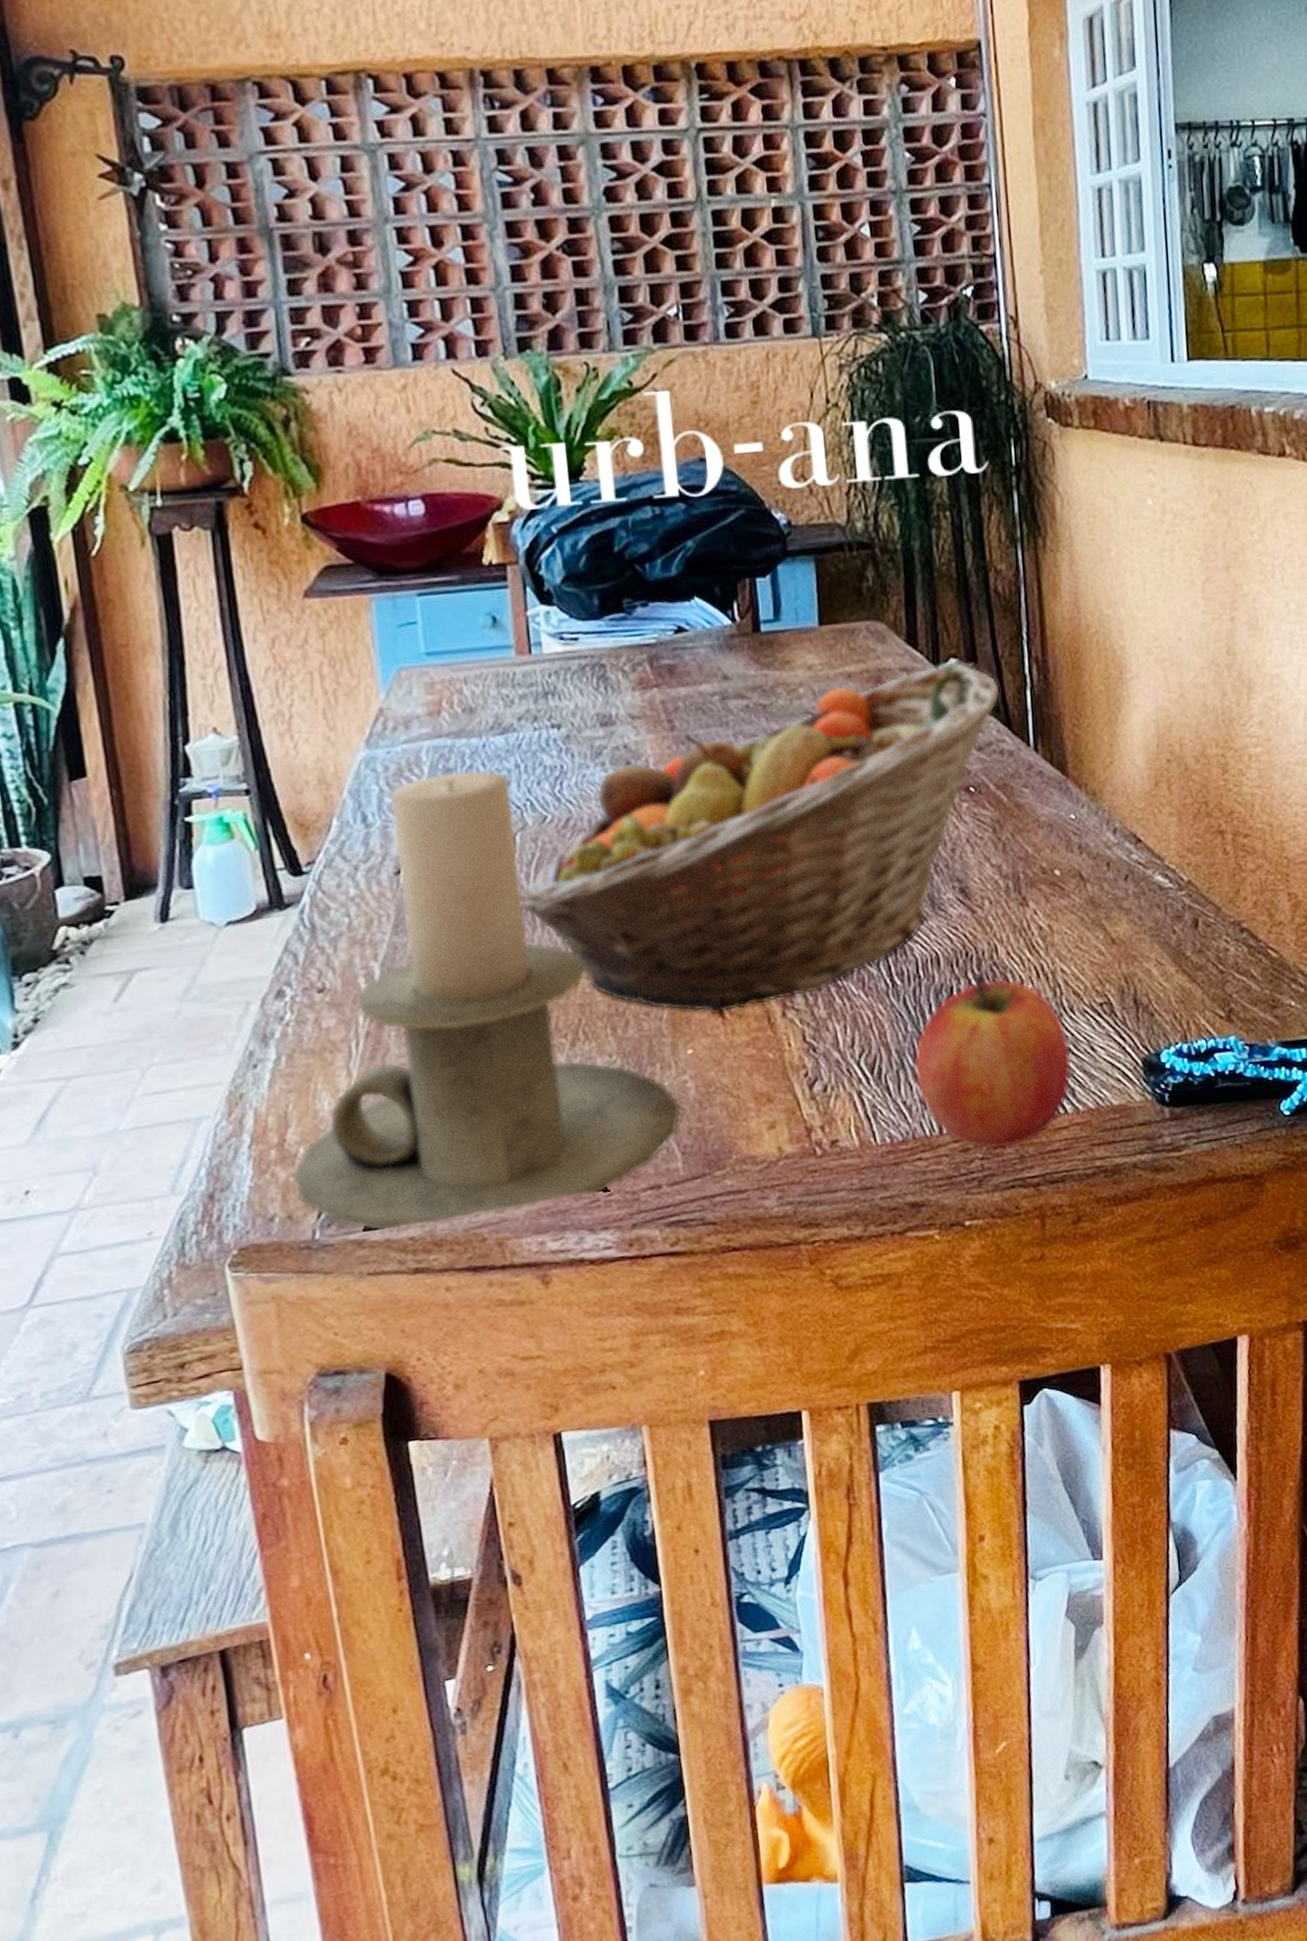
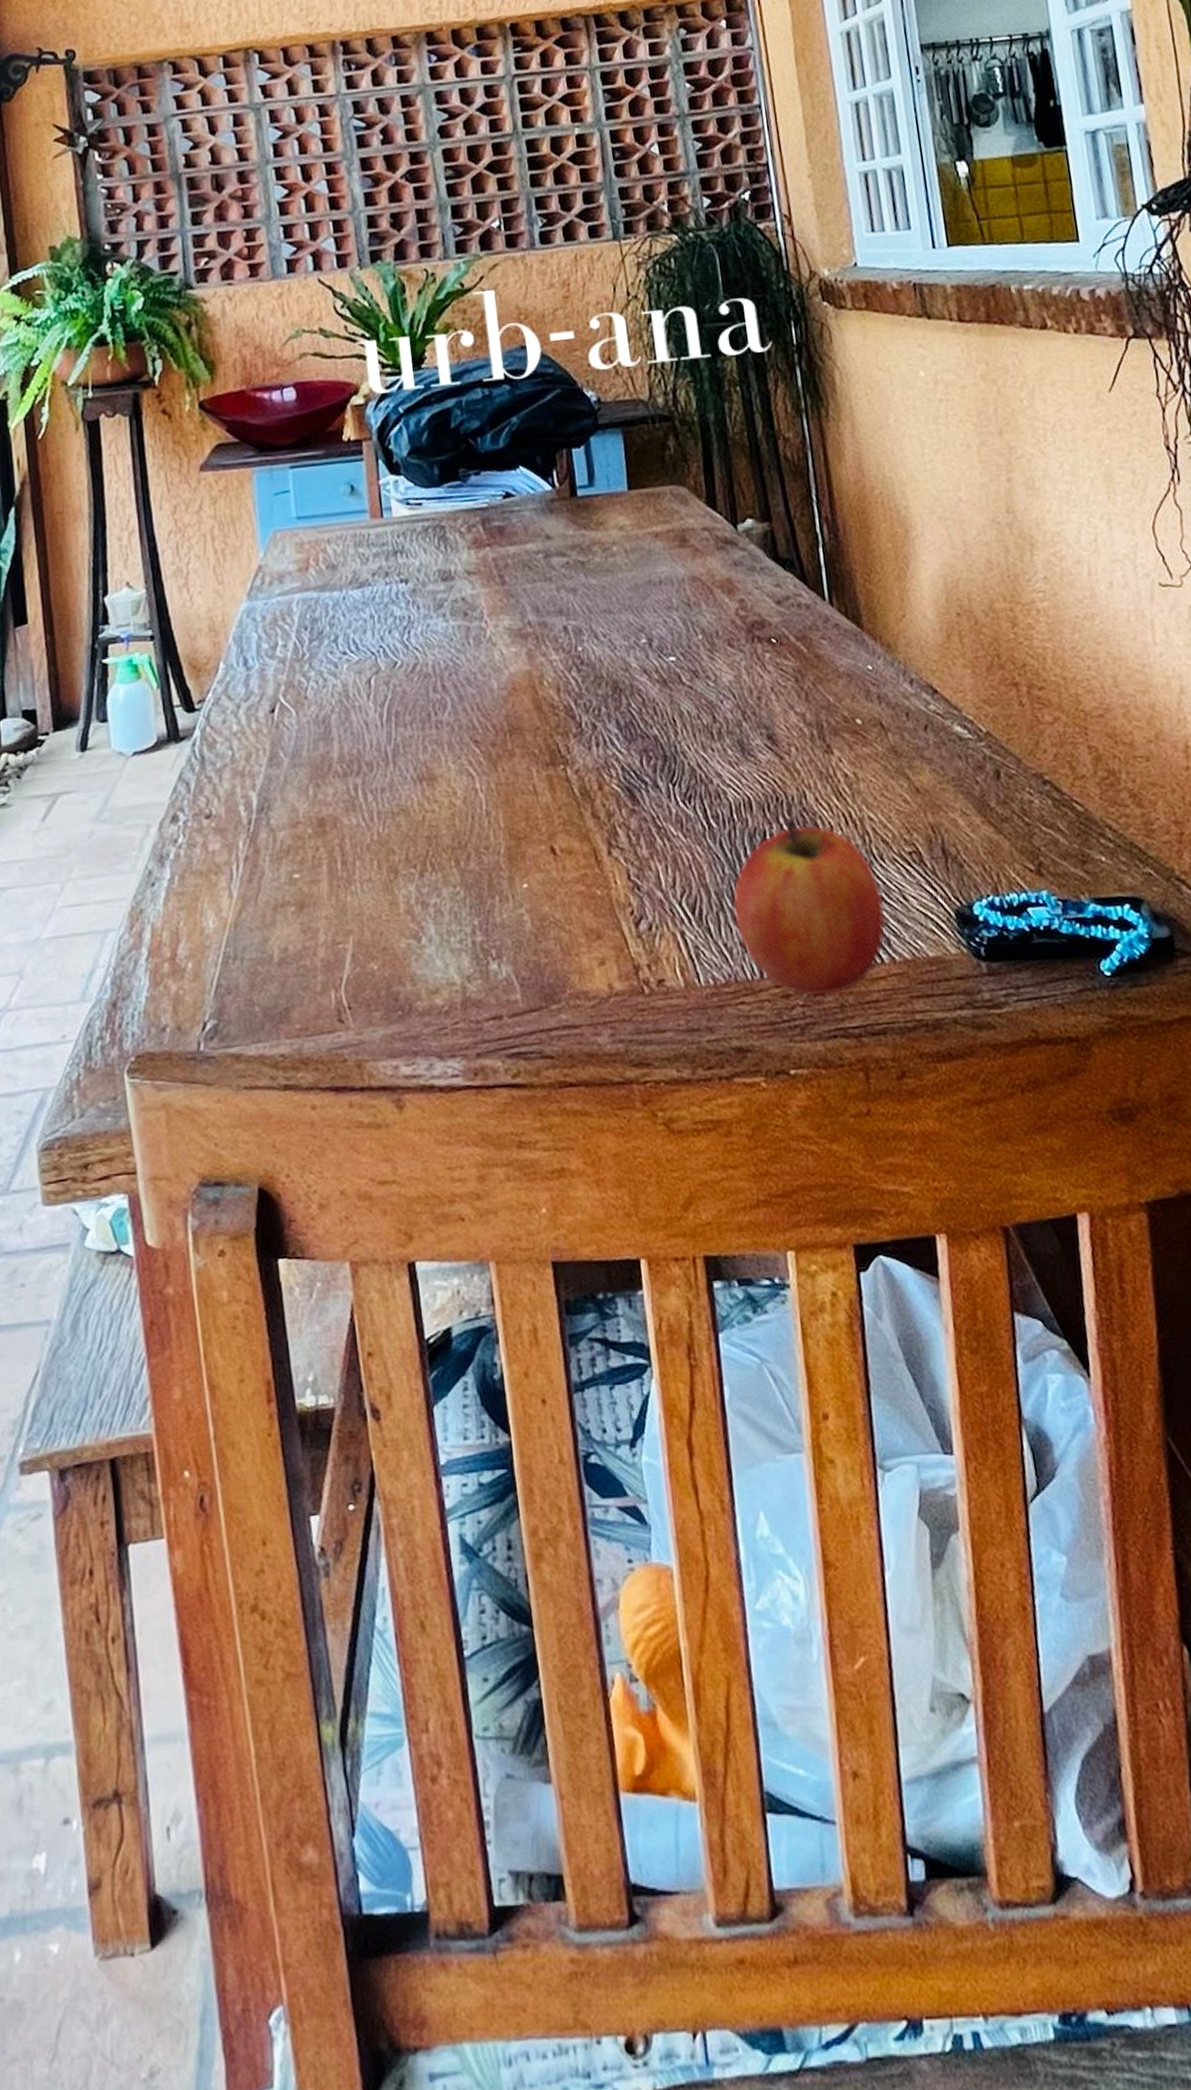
candle holder: present [293,770,682,1232] -> none [182,619,519,1047]
fruit basket: present [520,662,1000,1015] -> none [375,522,795,851]

